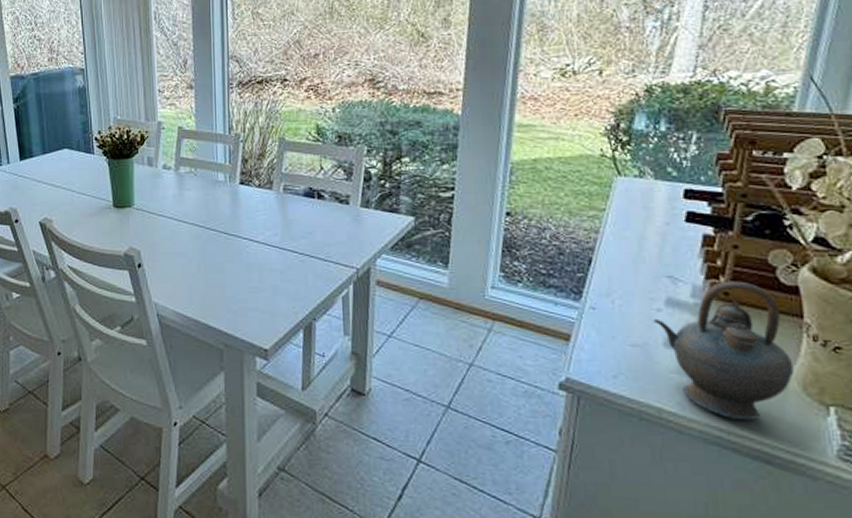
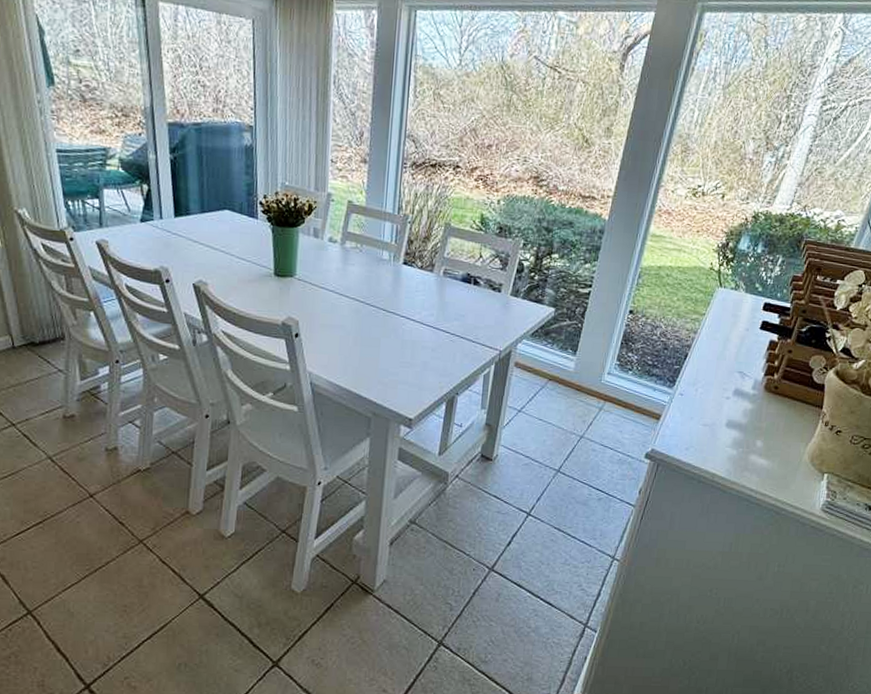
teapot: present [653,281,794,421] -> none [722,378,809,484]

